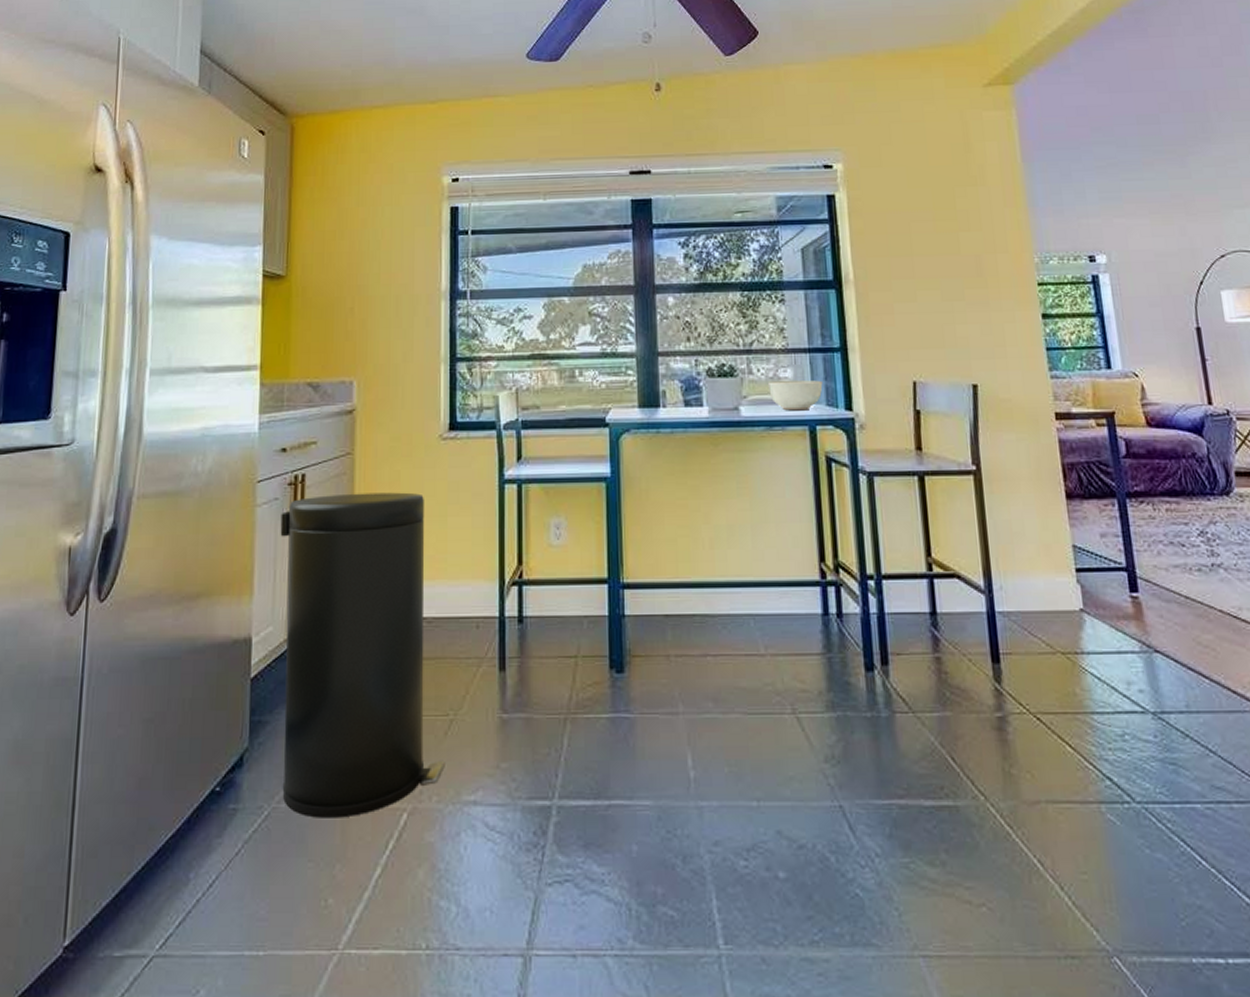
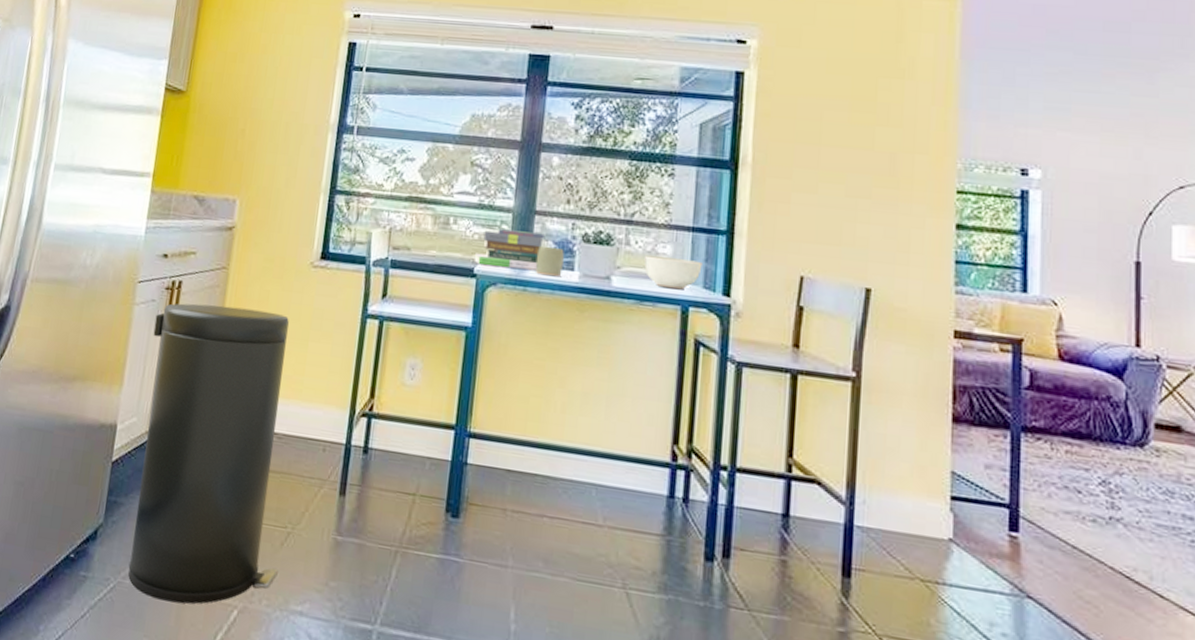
books: none [604,374,670,412] -> present [473,229,544,270]
mug: none [664,385,692,415] -> present [535,245,564,277]

